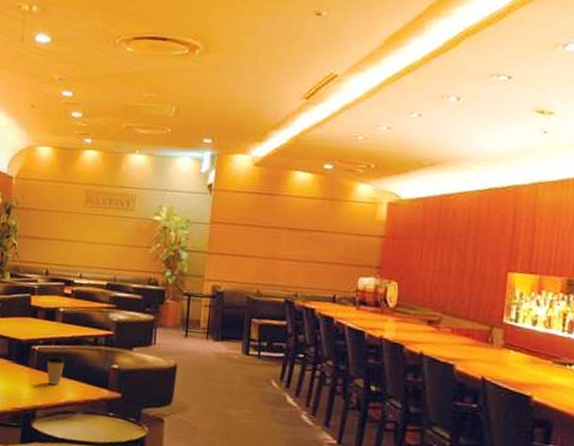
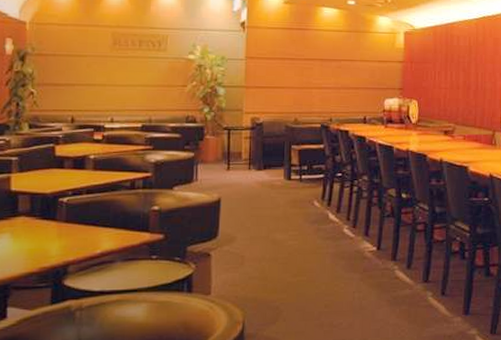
coffee cup: present [45,356,66,385] -> none [76,206,100,235]

